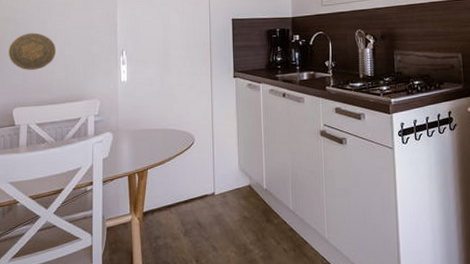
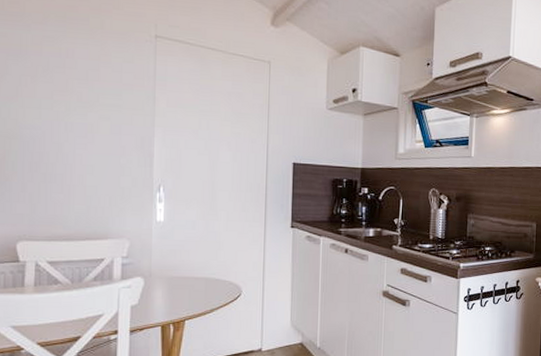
decorative plate: present [9,32,57,70] -> none [11,154,75,199]

